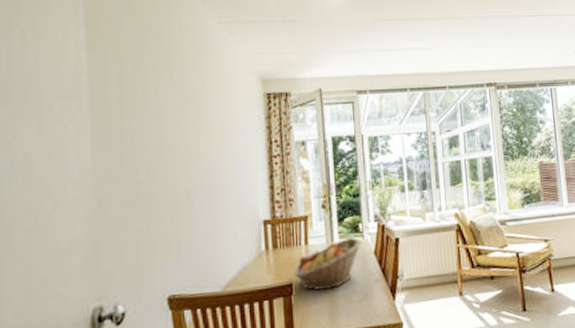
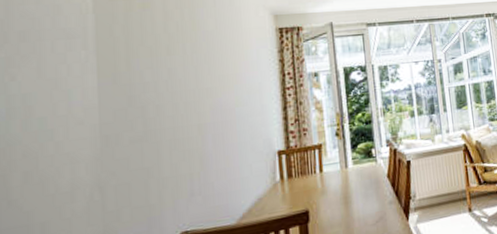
fruit basket: present [293,238,362,291] -> none [309,163,375,217]

